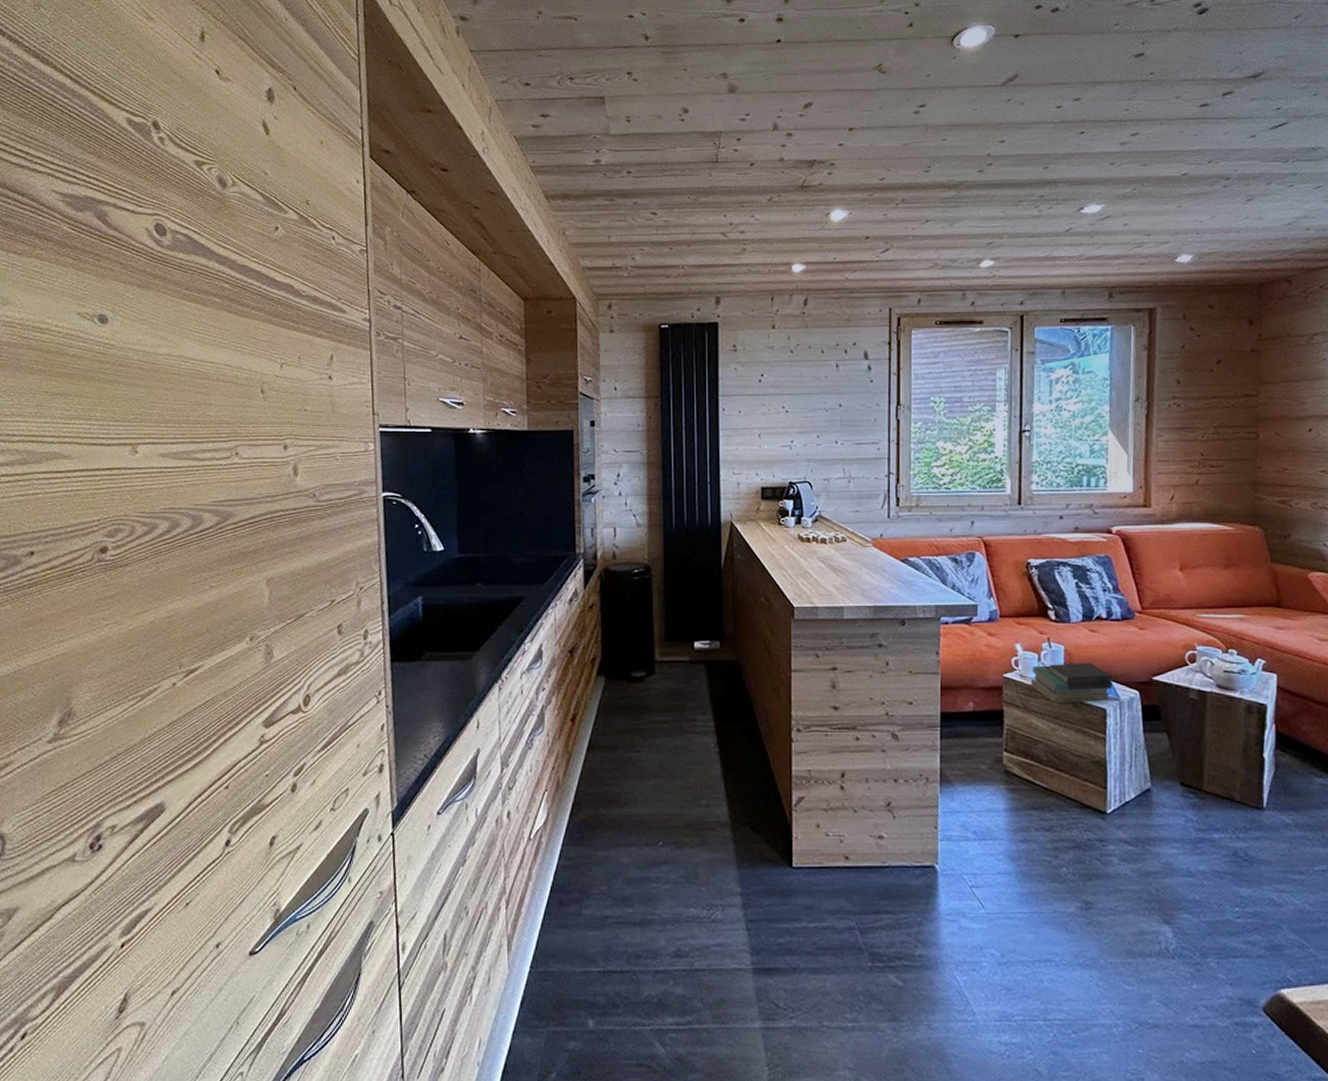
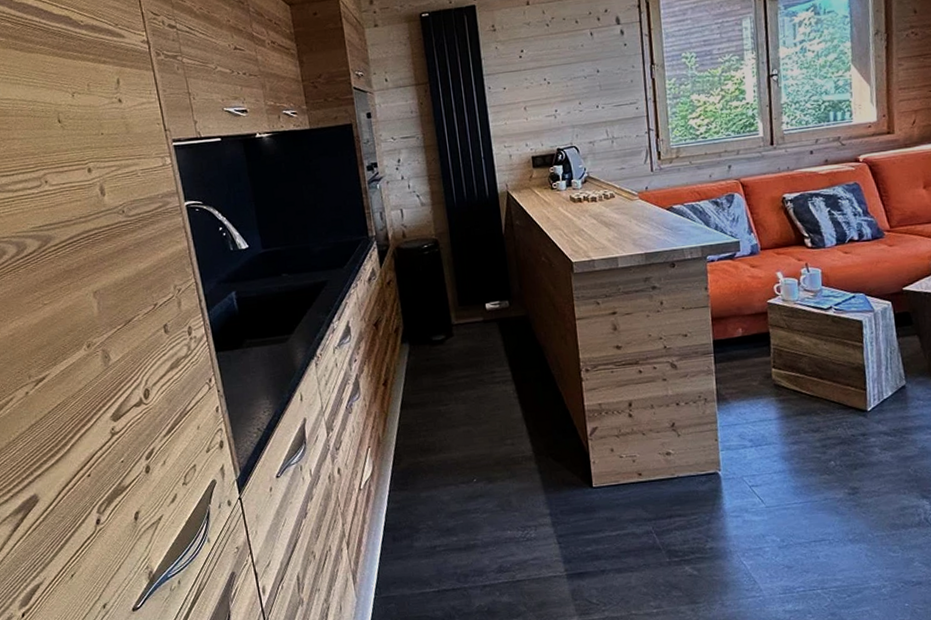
books: present [1030,663,1112,703] -> none [792,281,867,321]

